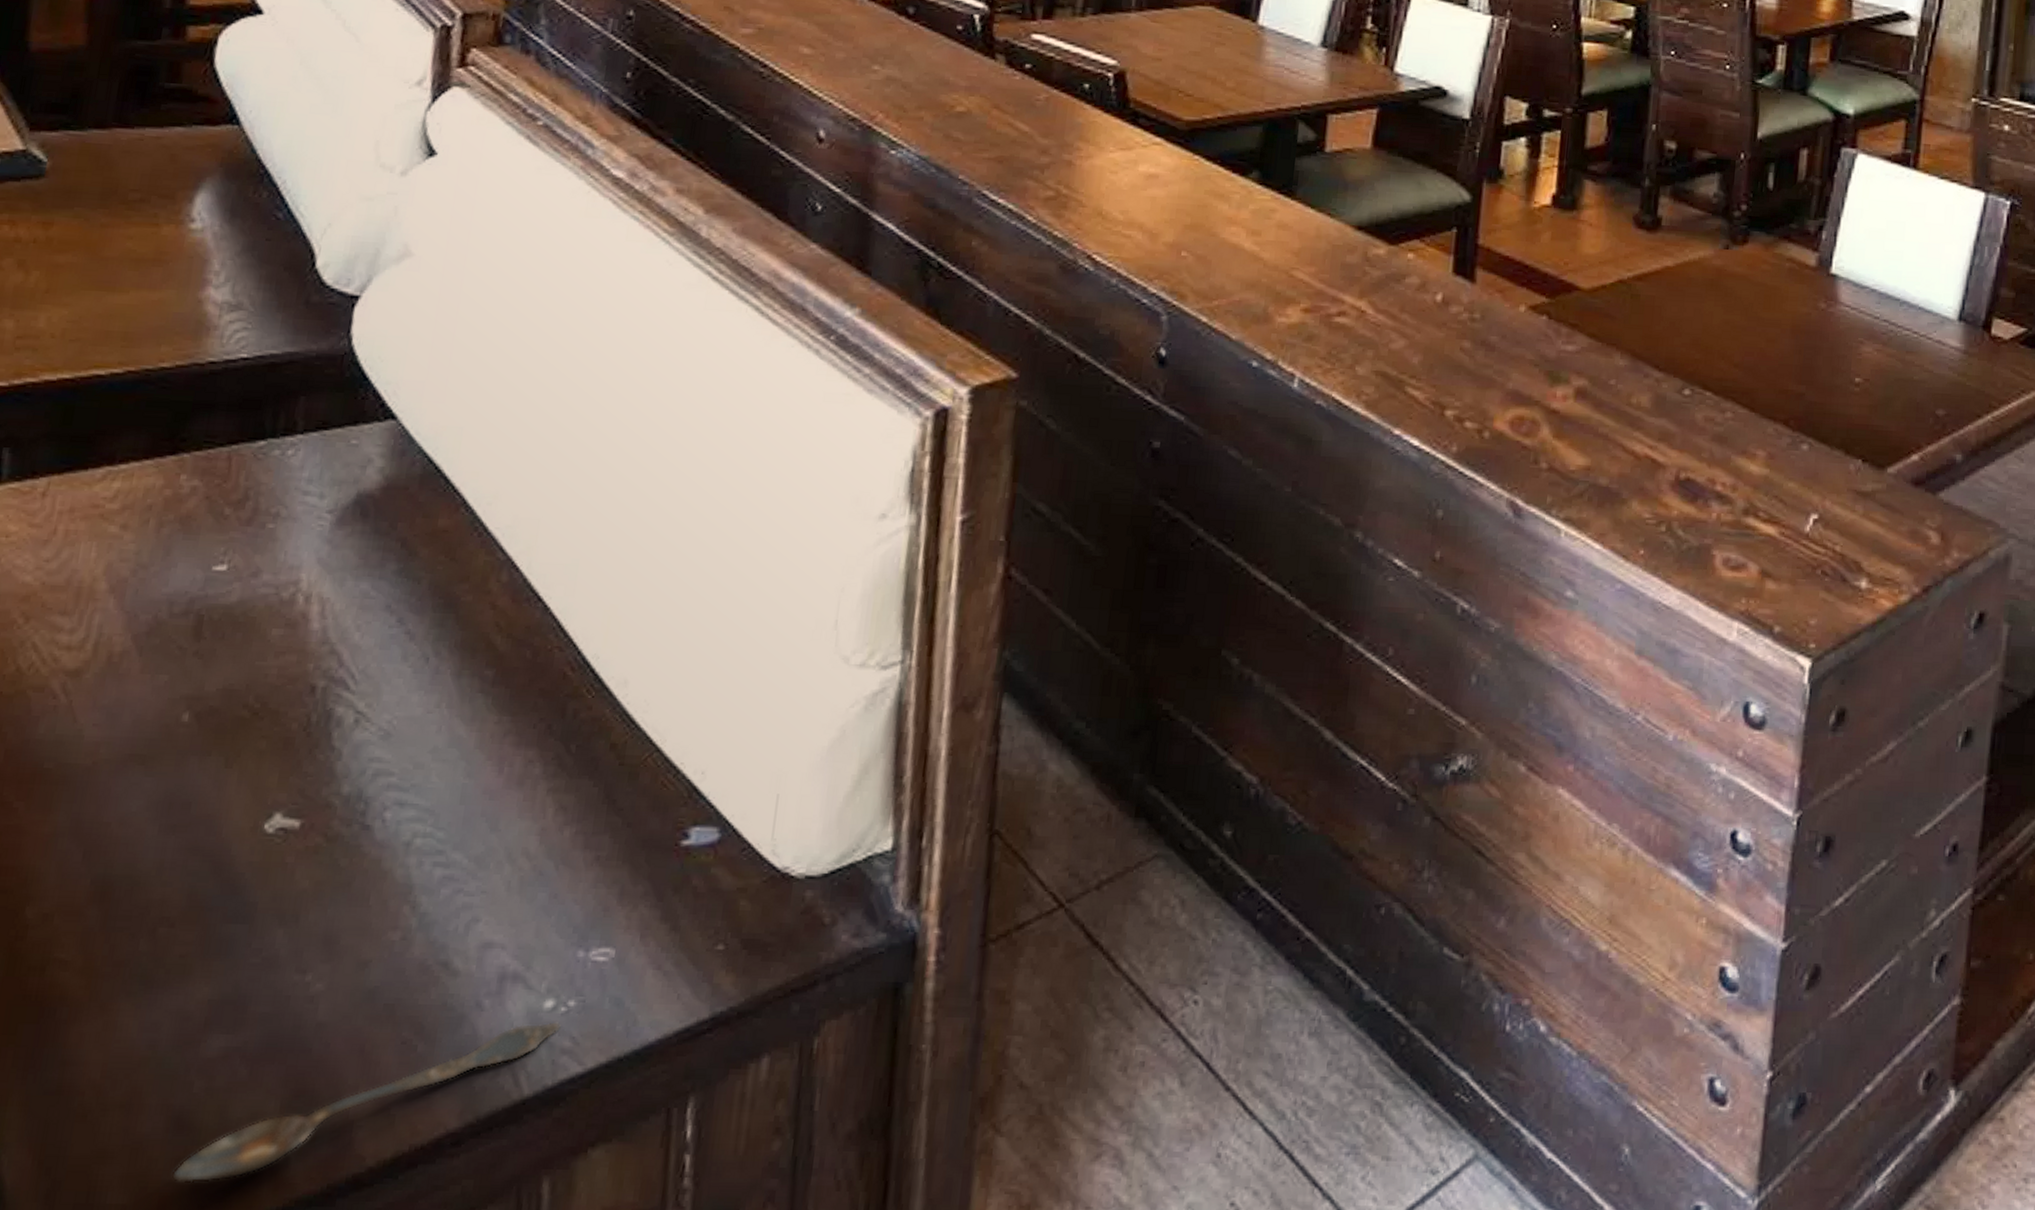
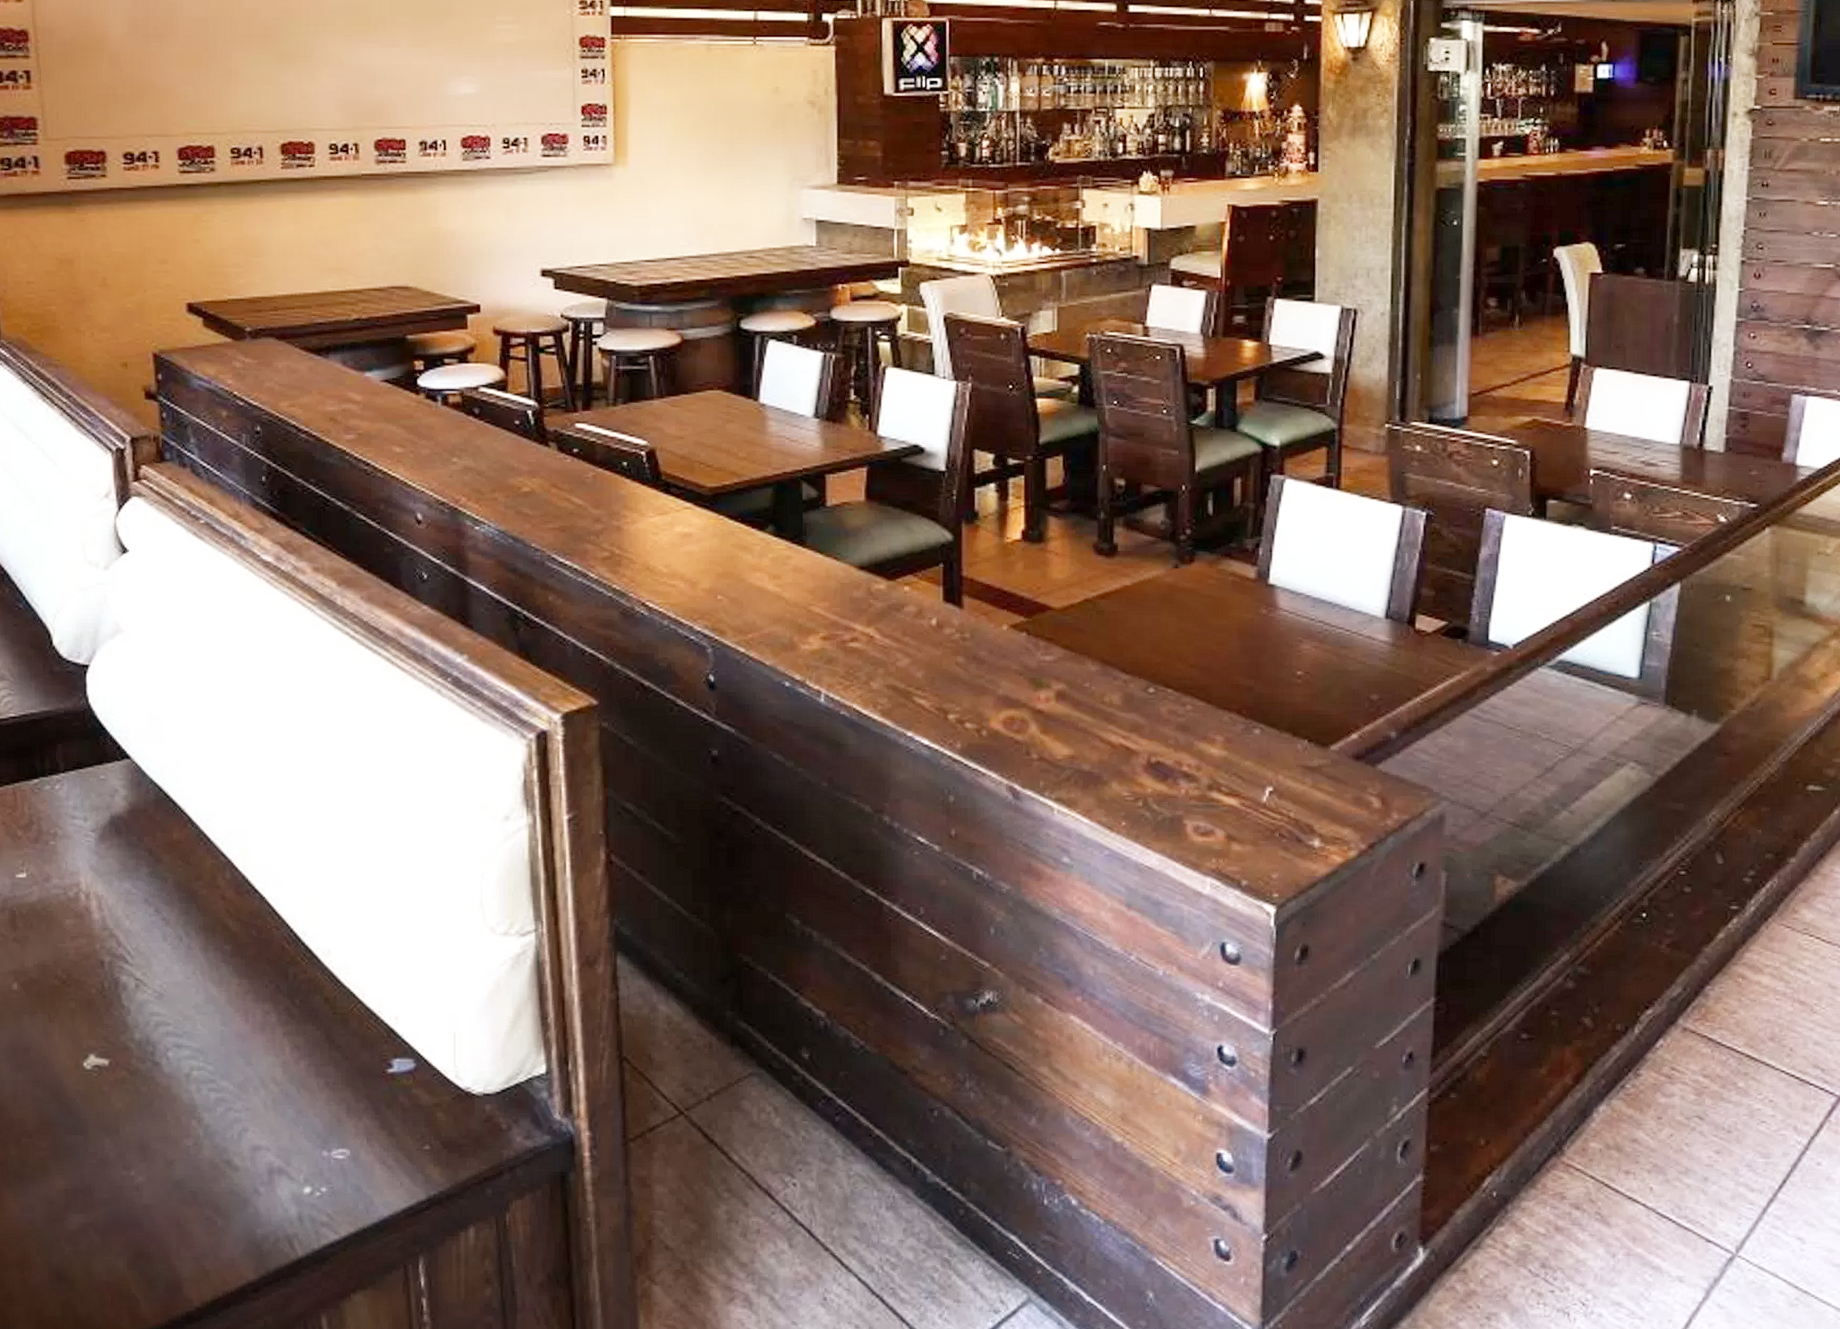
spoon: present [172,1020,562,1183] -> none [60,1202,319,1318]

